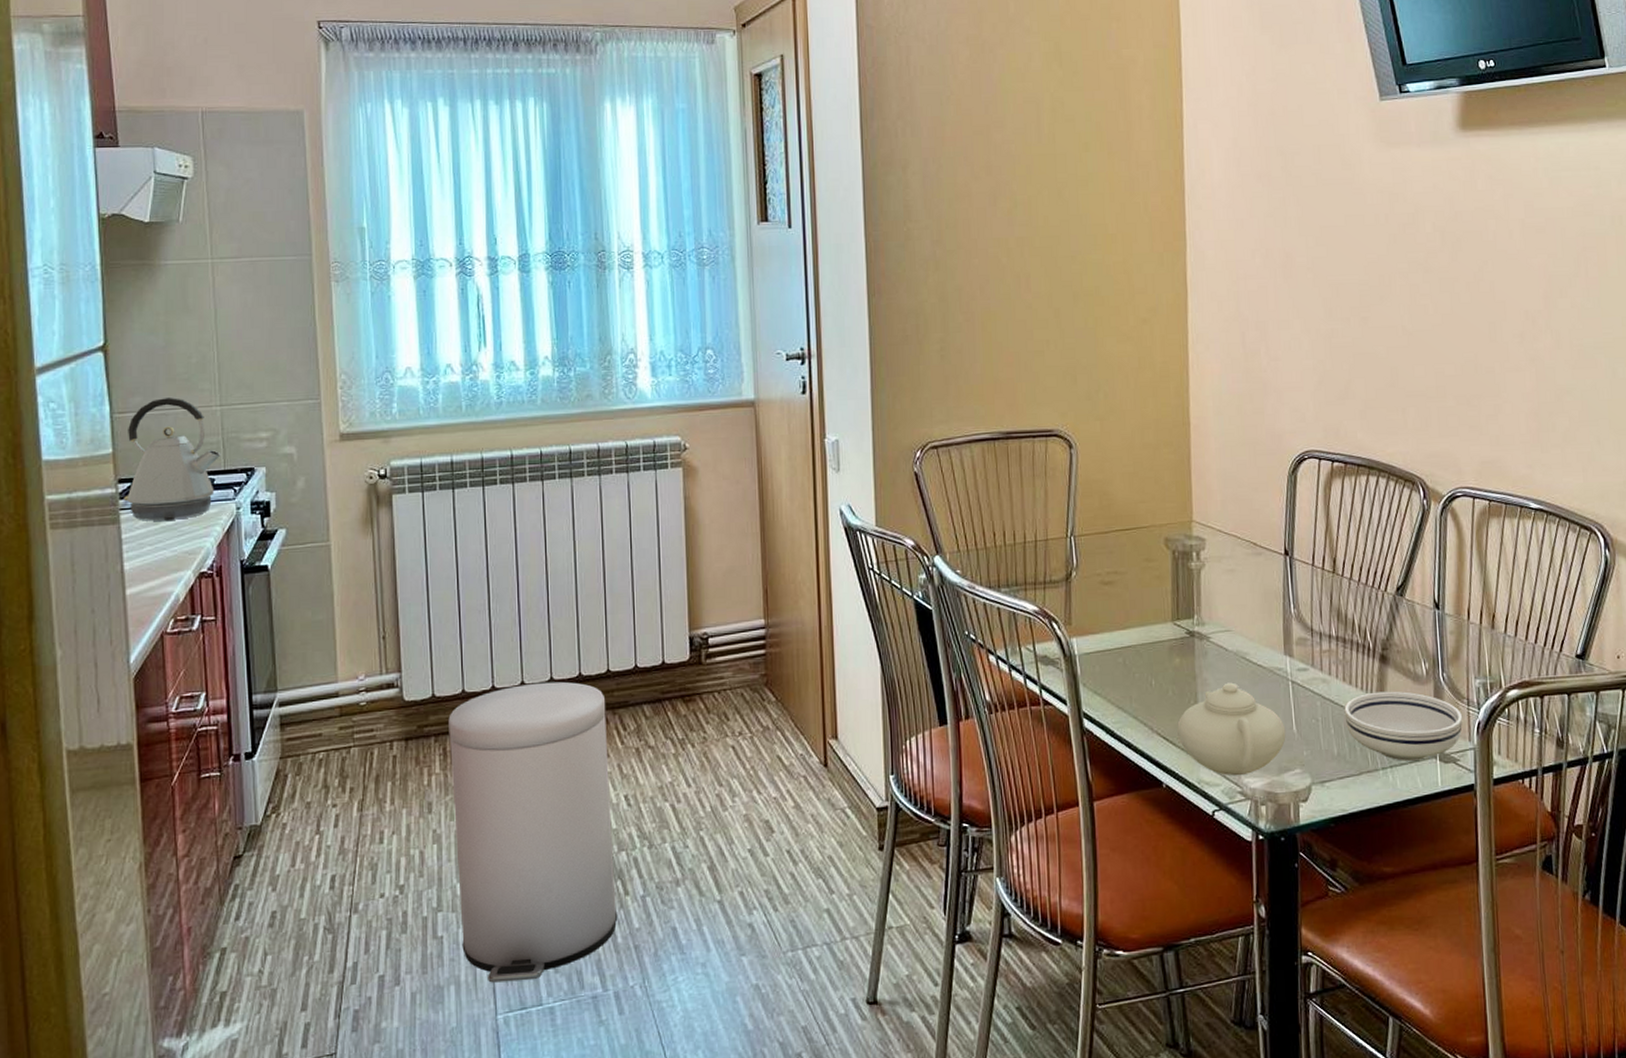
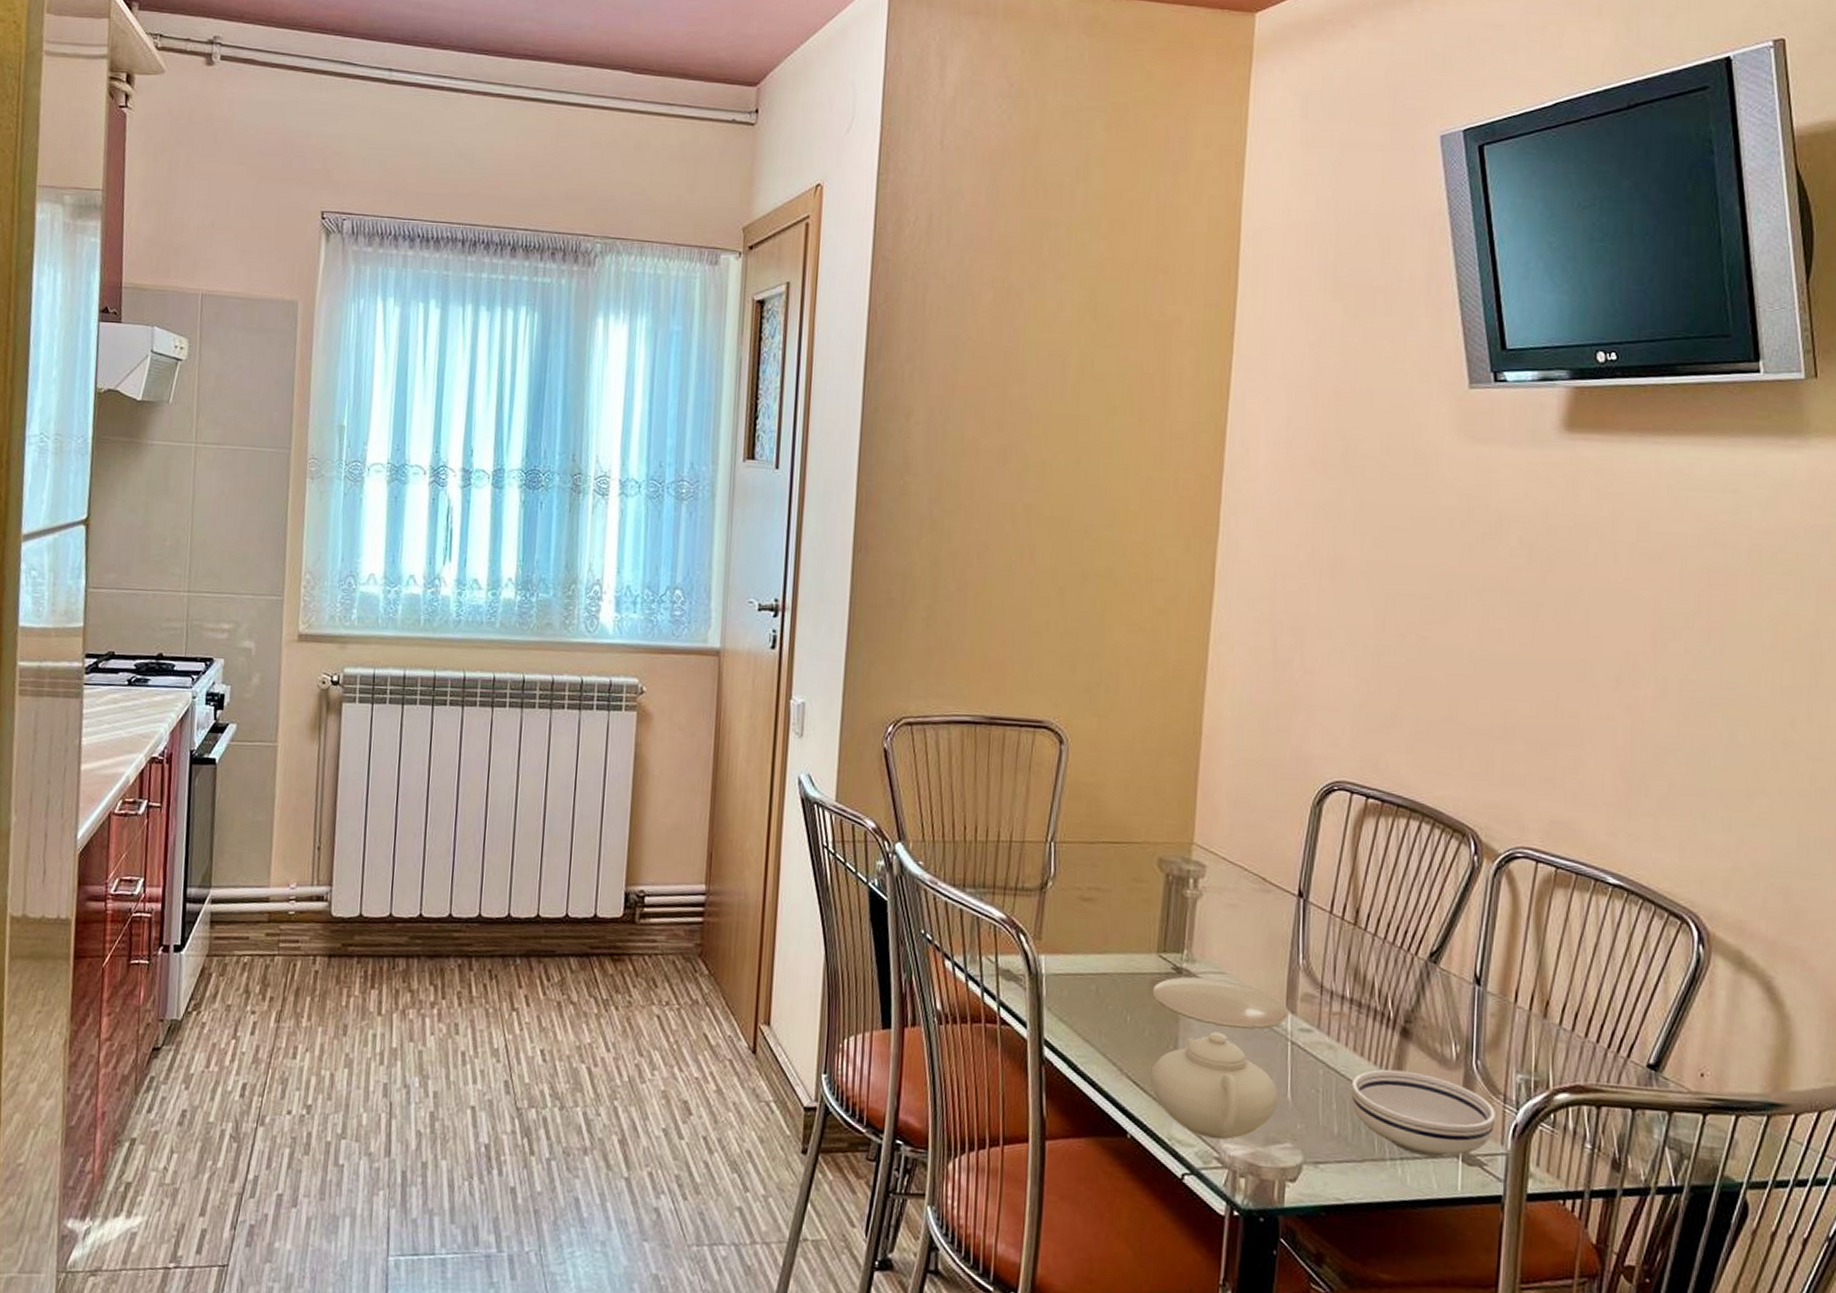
kettle: present [124,398,221,521] -> none [89,578,184,702]
pedal bin: present [448,681,618,983] -> none [361,917,532,1227]
plate: none [1171,636,1287,678] -> present [1152,976,1289,1030]

